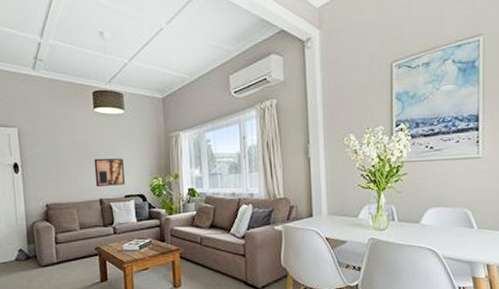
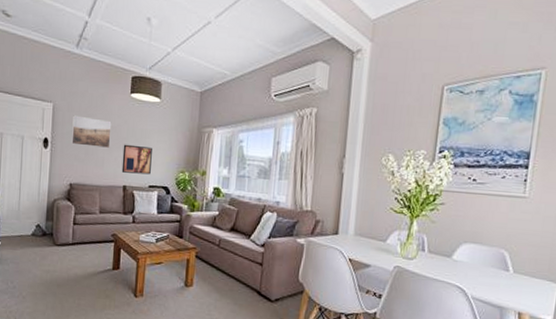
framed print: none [39,137,81,166] -> present [71,115,112,148]

